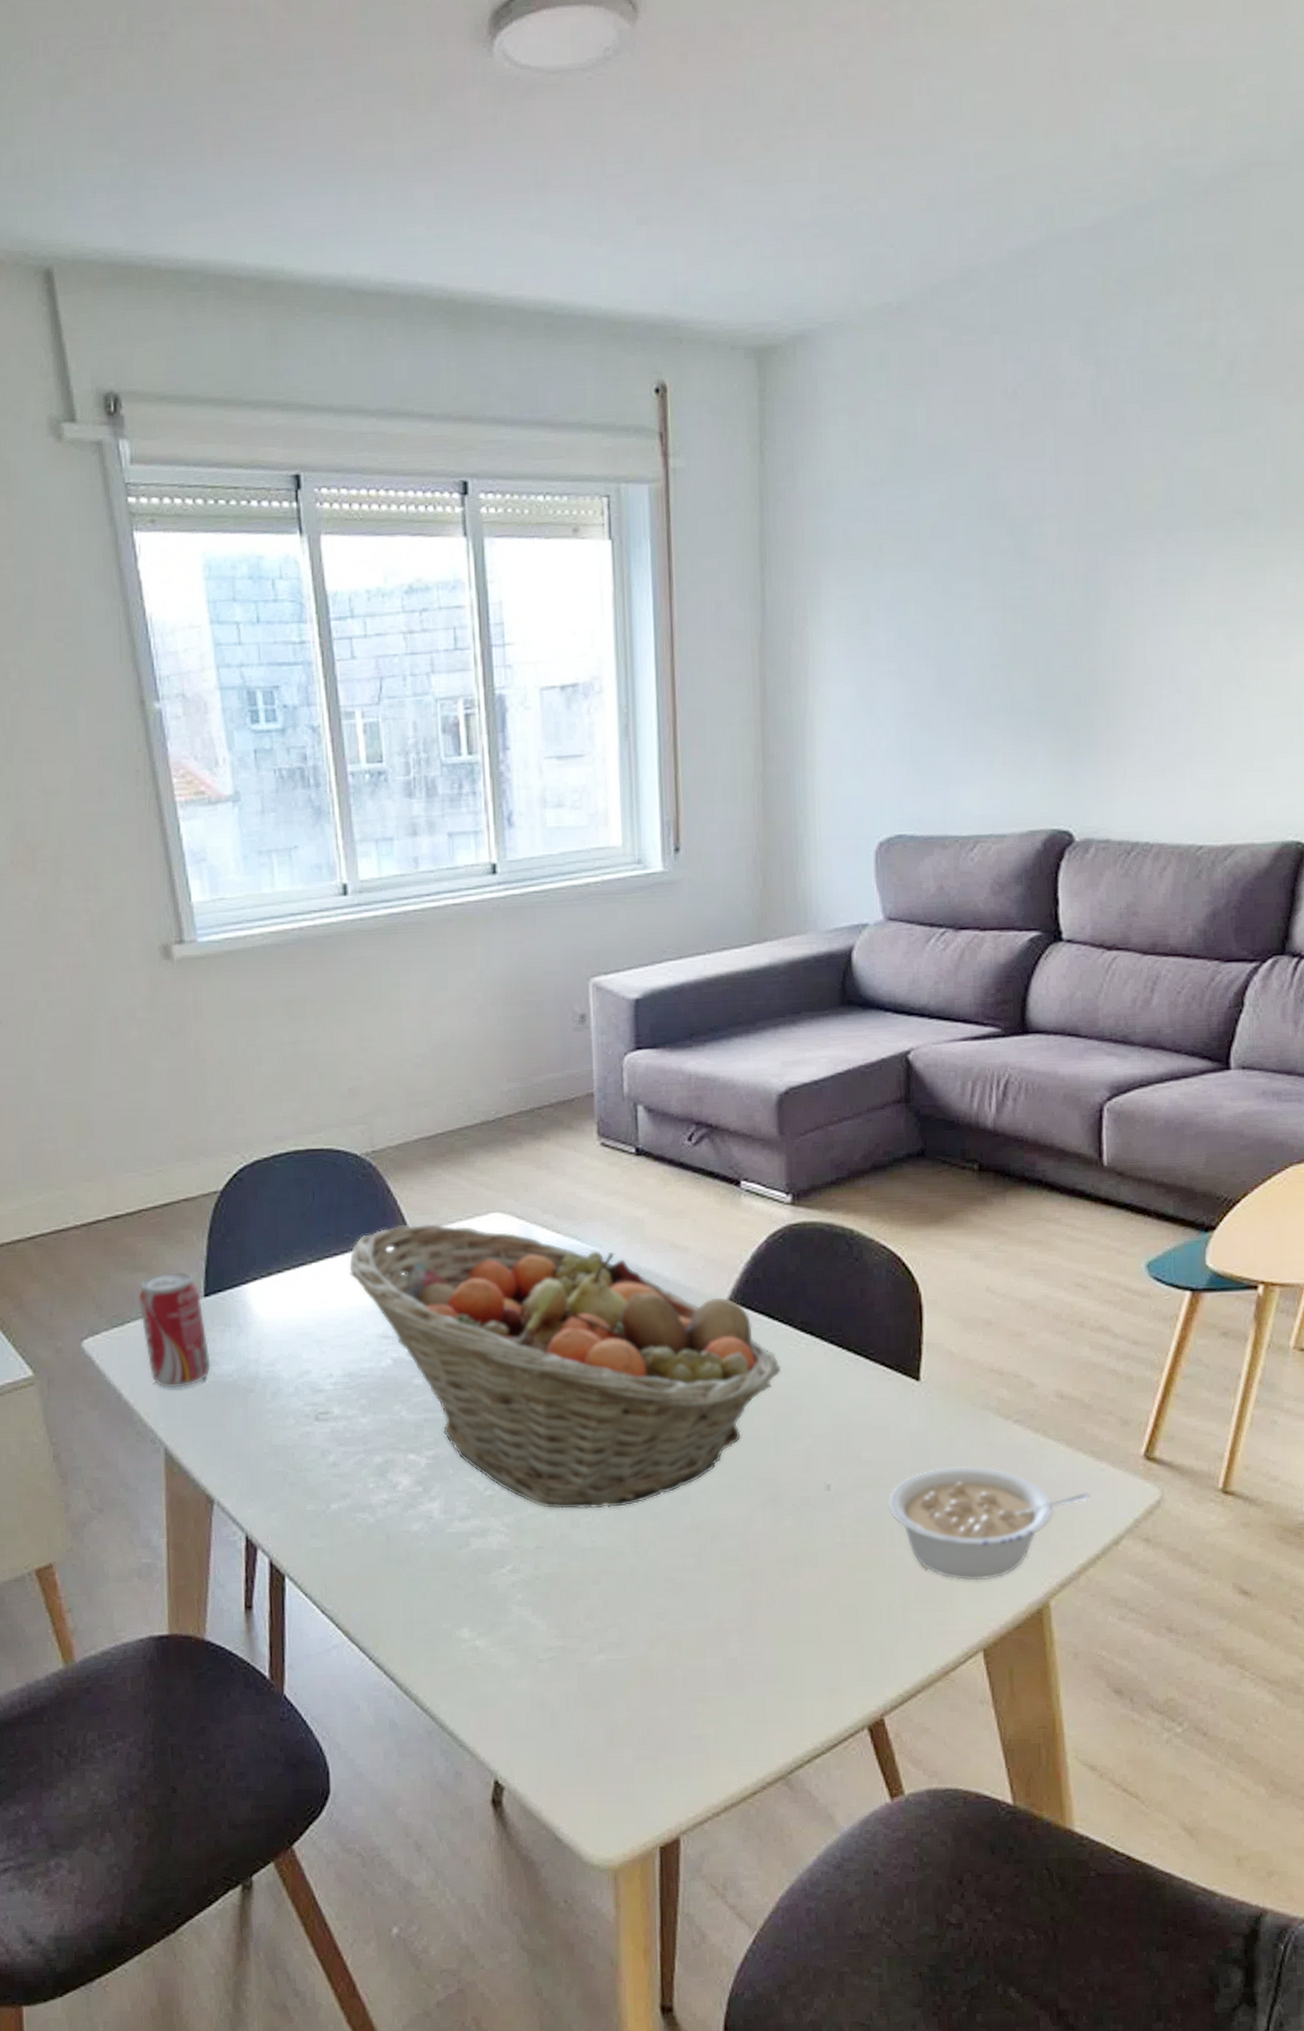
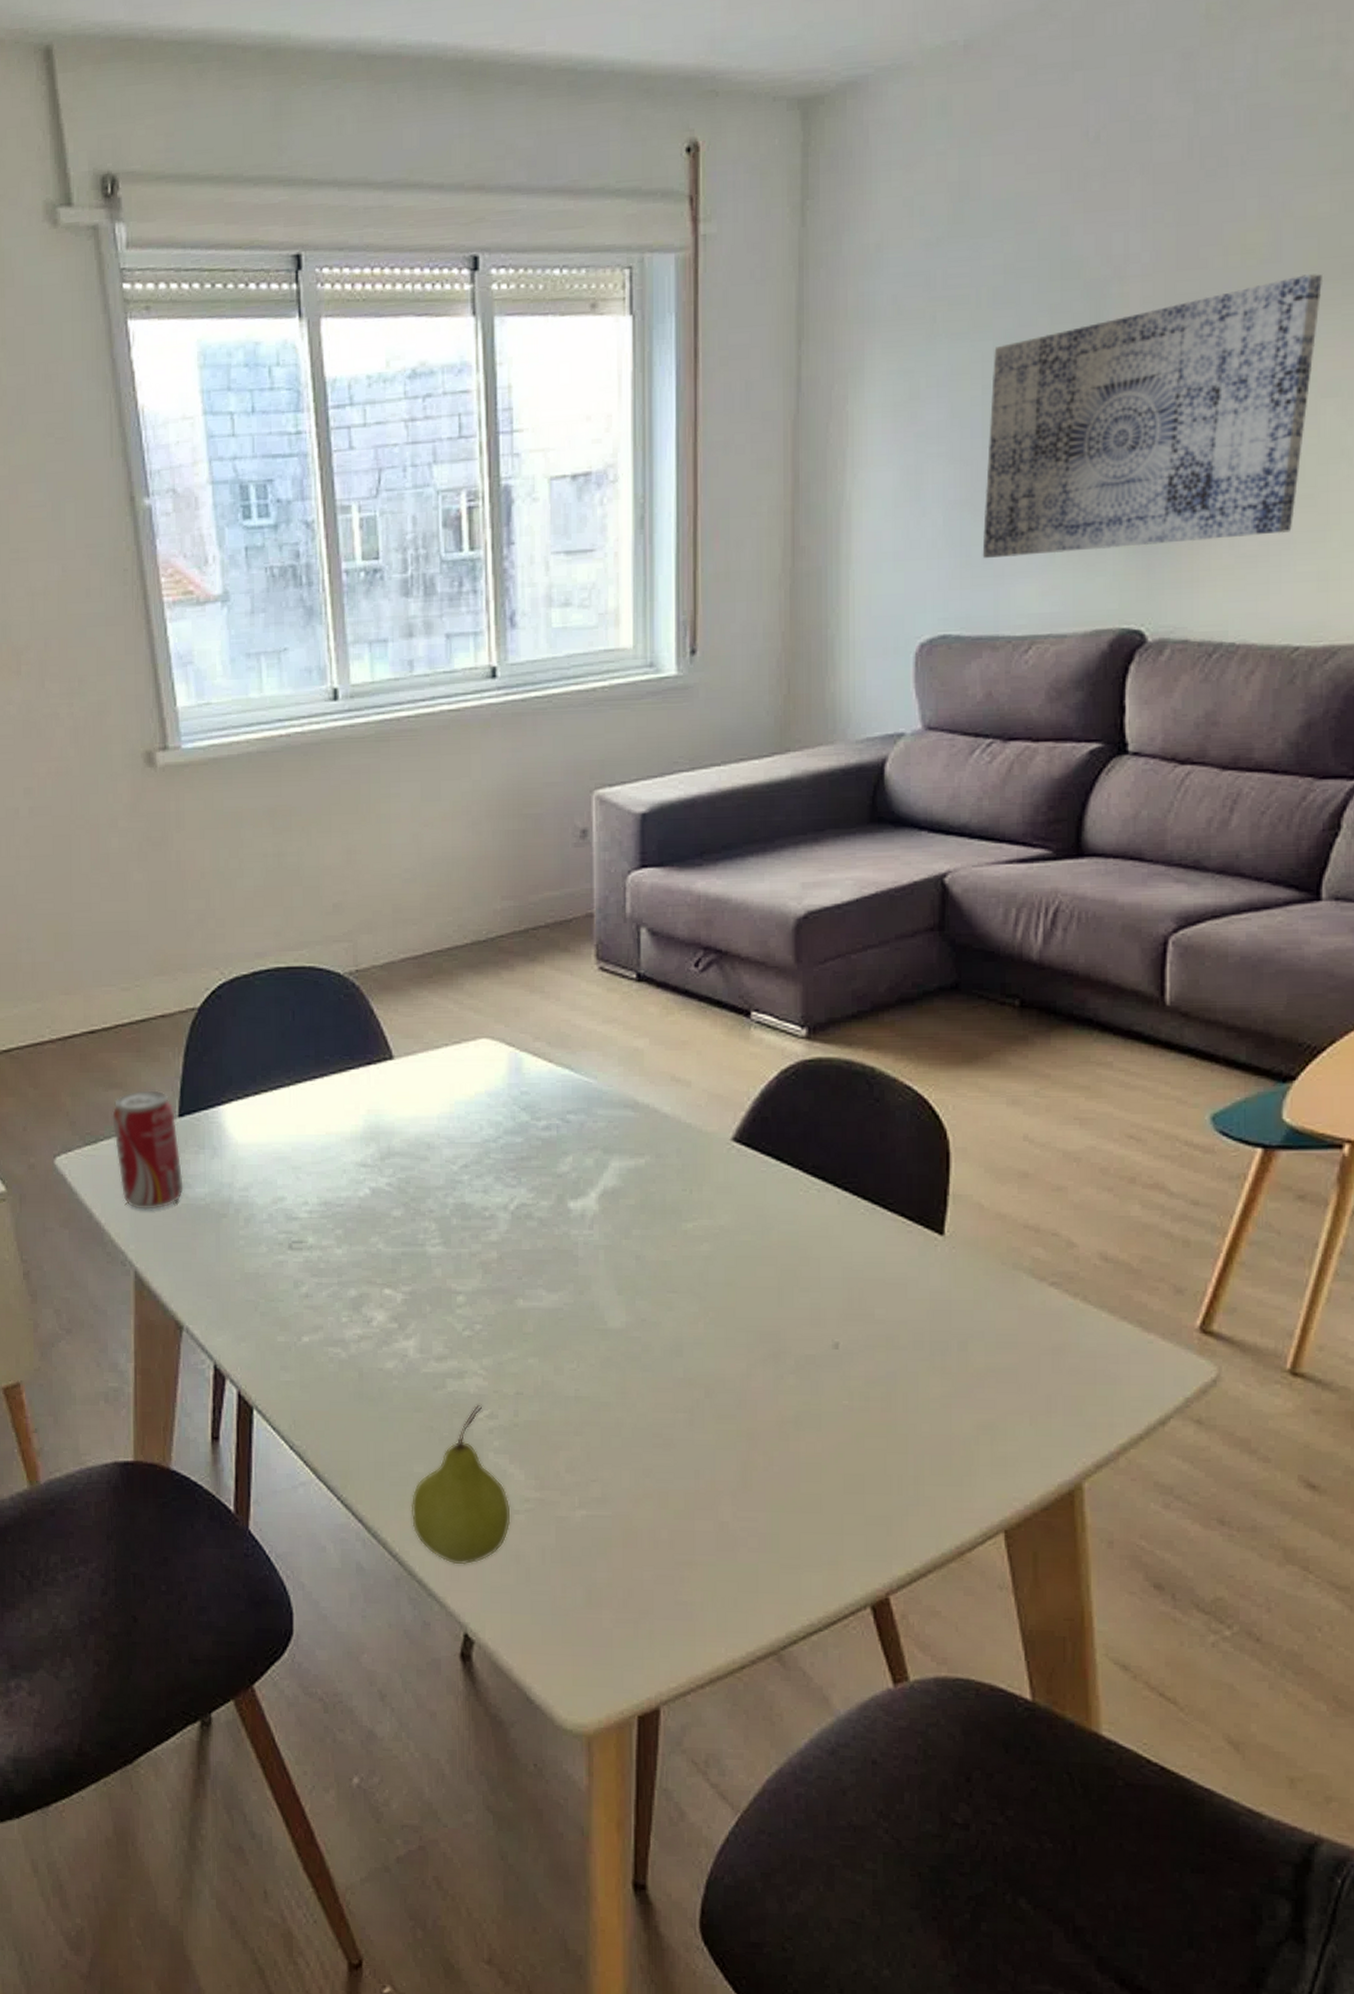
fruit basket: present [348,1223,782,1509] -> none [327,1048,789,1356]
fruit: none [440,1560,535,1715] -> present [411,1404,511,1565]
legume: present [888,1466,1090,1581] -> none [902,1329,1135,1456]
wall art: none [930,519,1210,765] -> present [982,274,1324,558]

